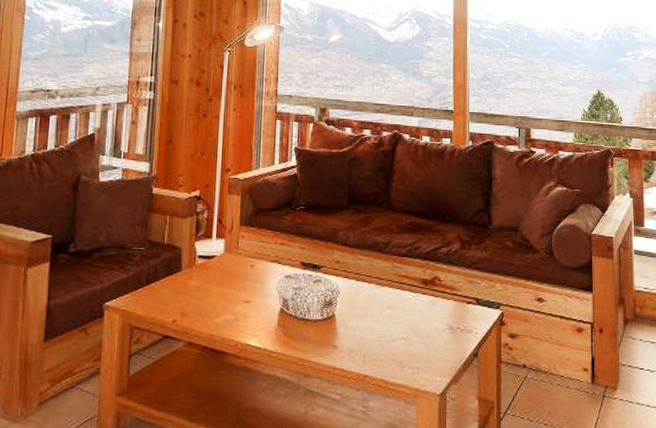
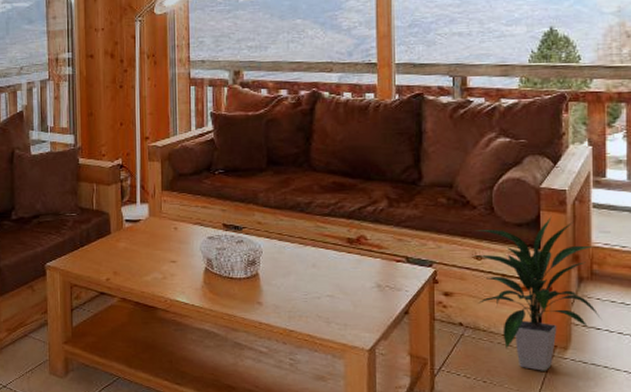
indoor plant: none [535,261,645,412] -> present [472,216,603,371]

